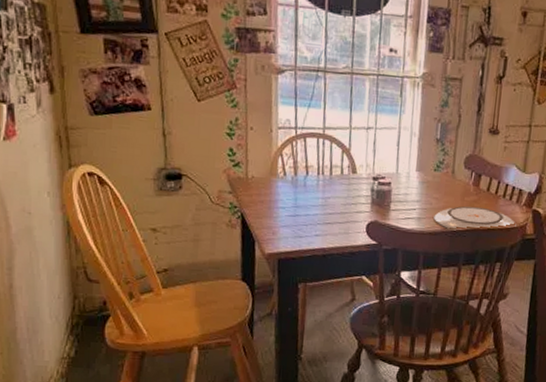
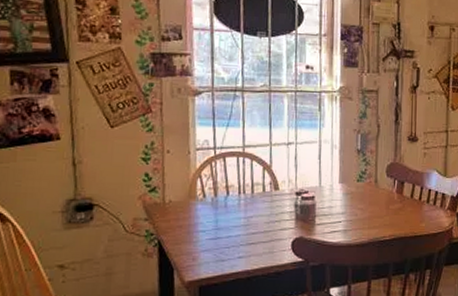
plate: present [433,206,516,231] -> none [360,214,442,241]

